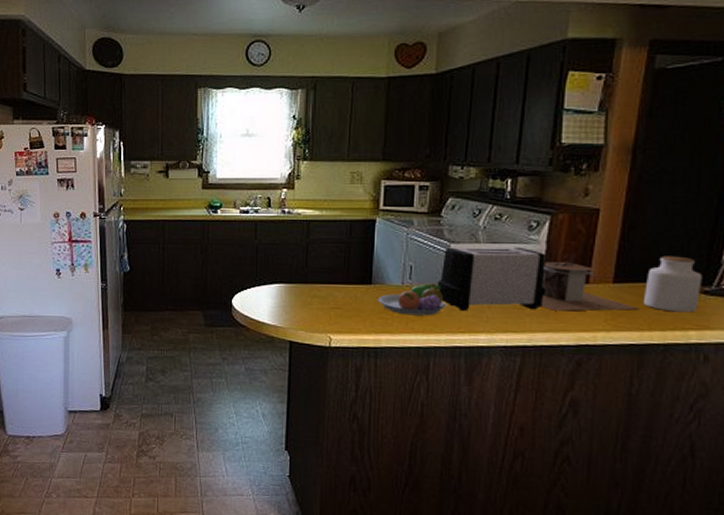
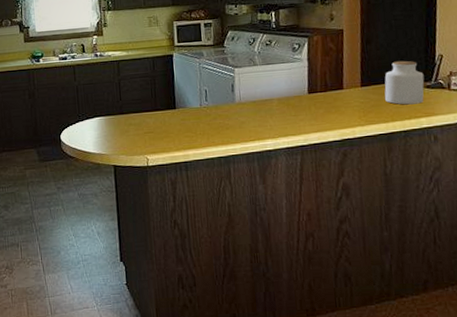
fruit bowl: present [377,283,447,316] -> none [182,103,238,132]
toaster: present [437,247,546,310] -> none [228,65,313,122]
architectural model: present [541,254,639,311] -> none [308,67,382,114]

